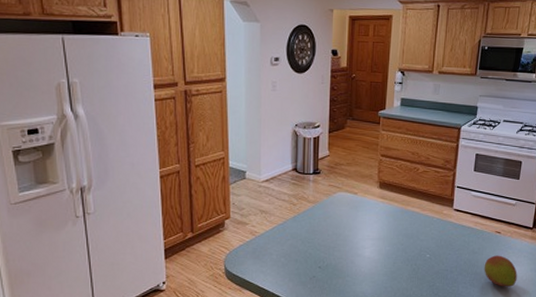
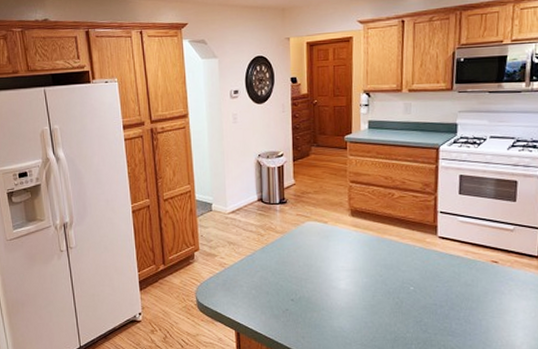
fruit: present [484,255,517,287] -> none [480,288,524,325]

